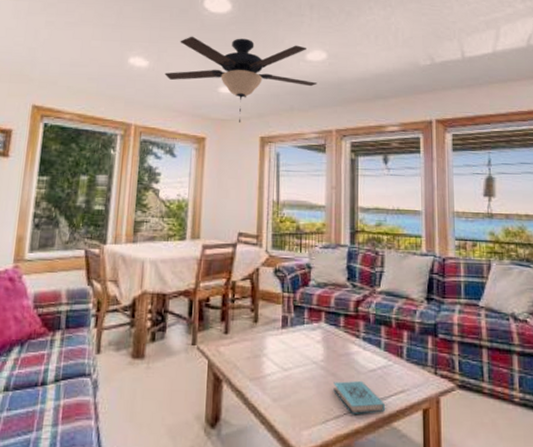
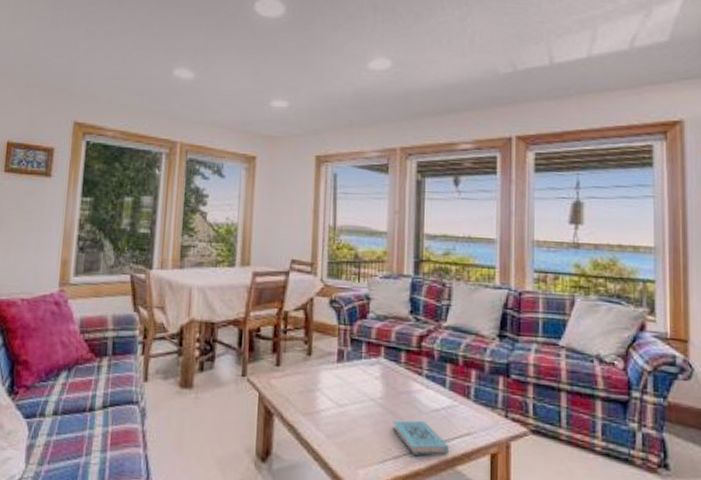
ceiling fan: present [164,36,317,123] -> none [211,44,380,140]

